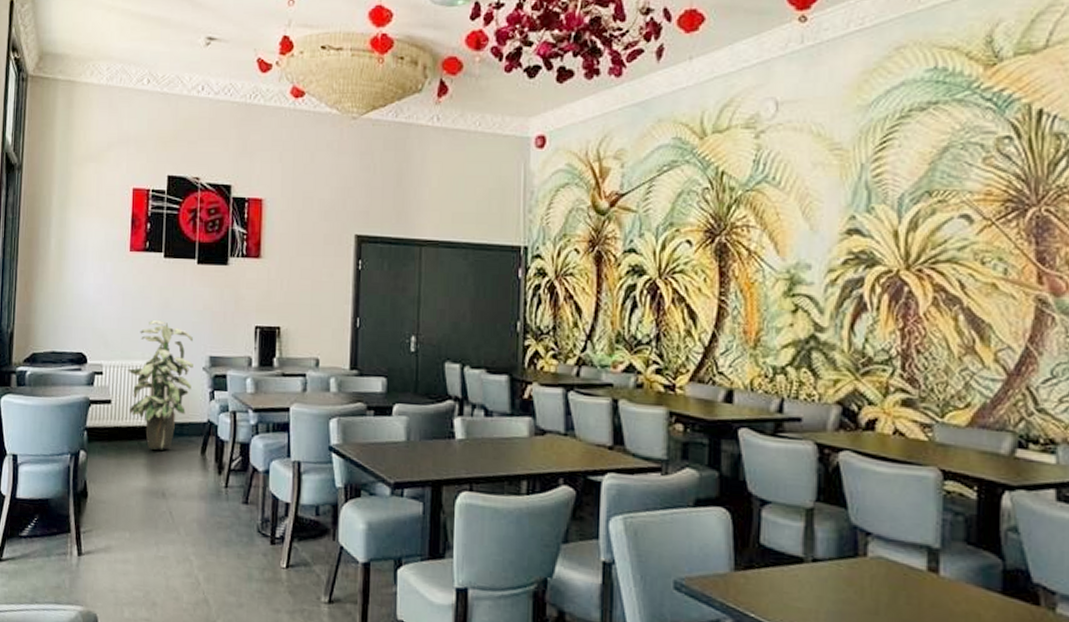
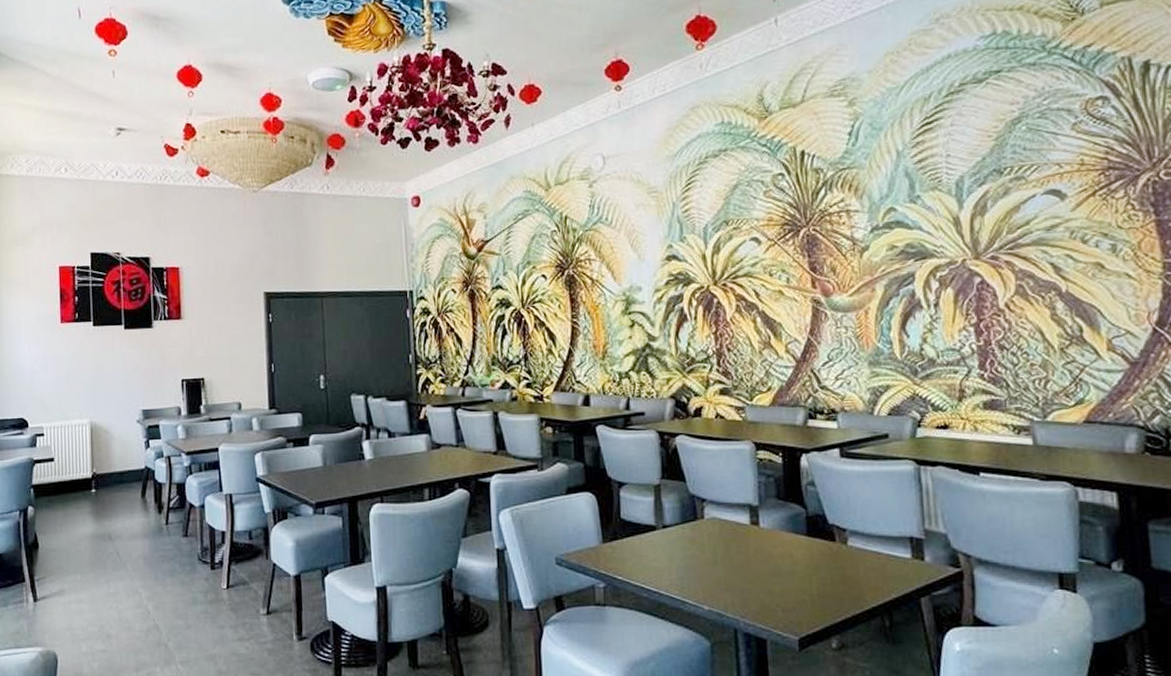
indoor plant: present [127,319,193,450] -> none [67,382,128,498]

